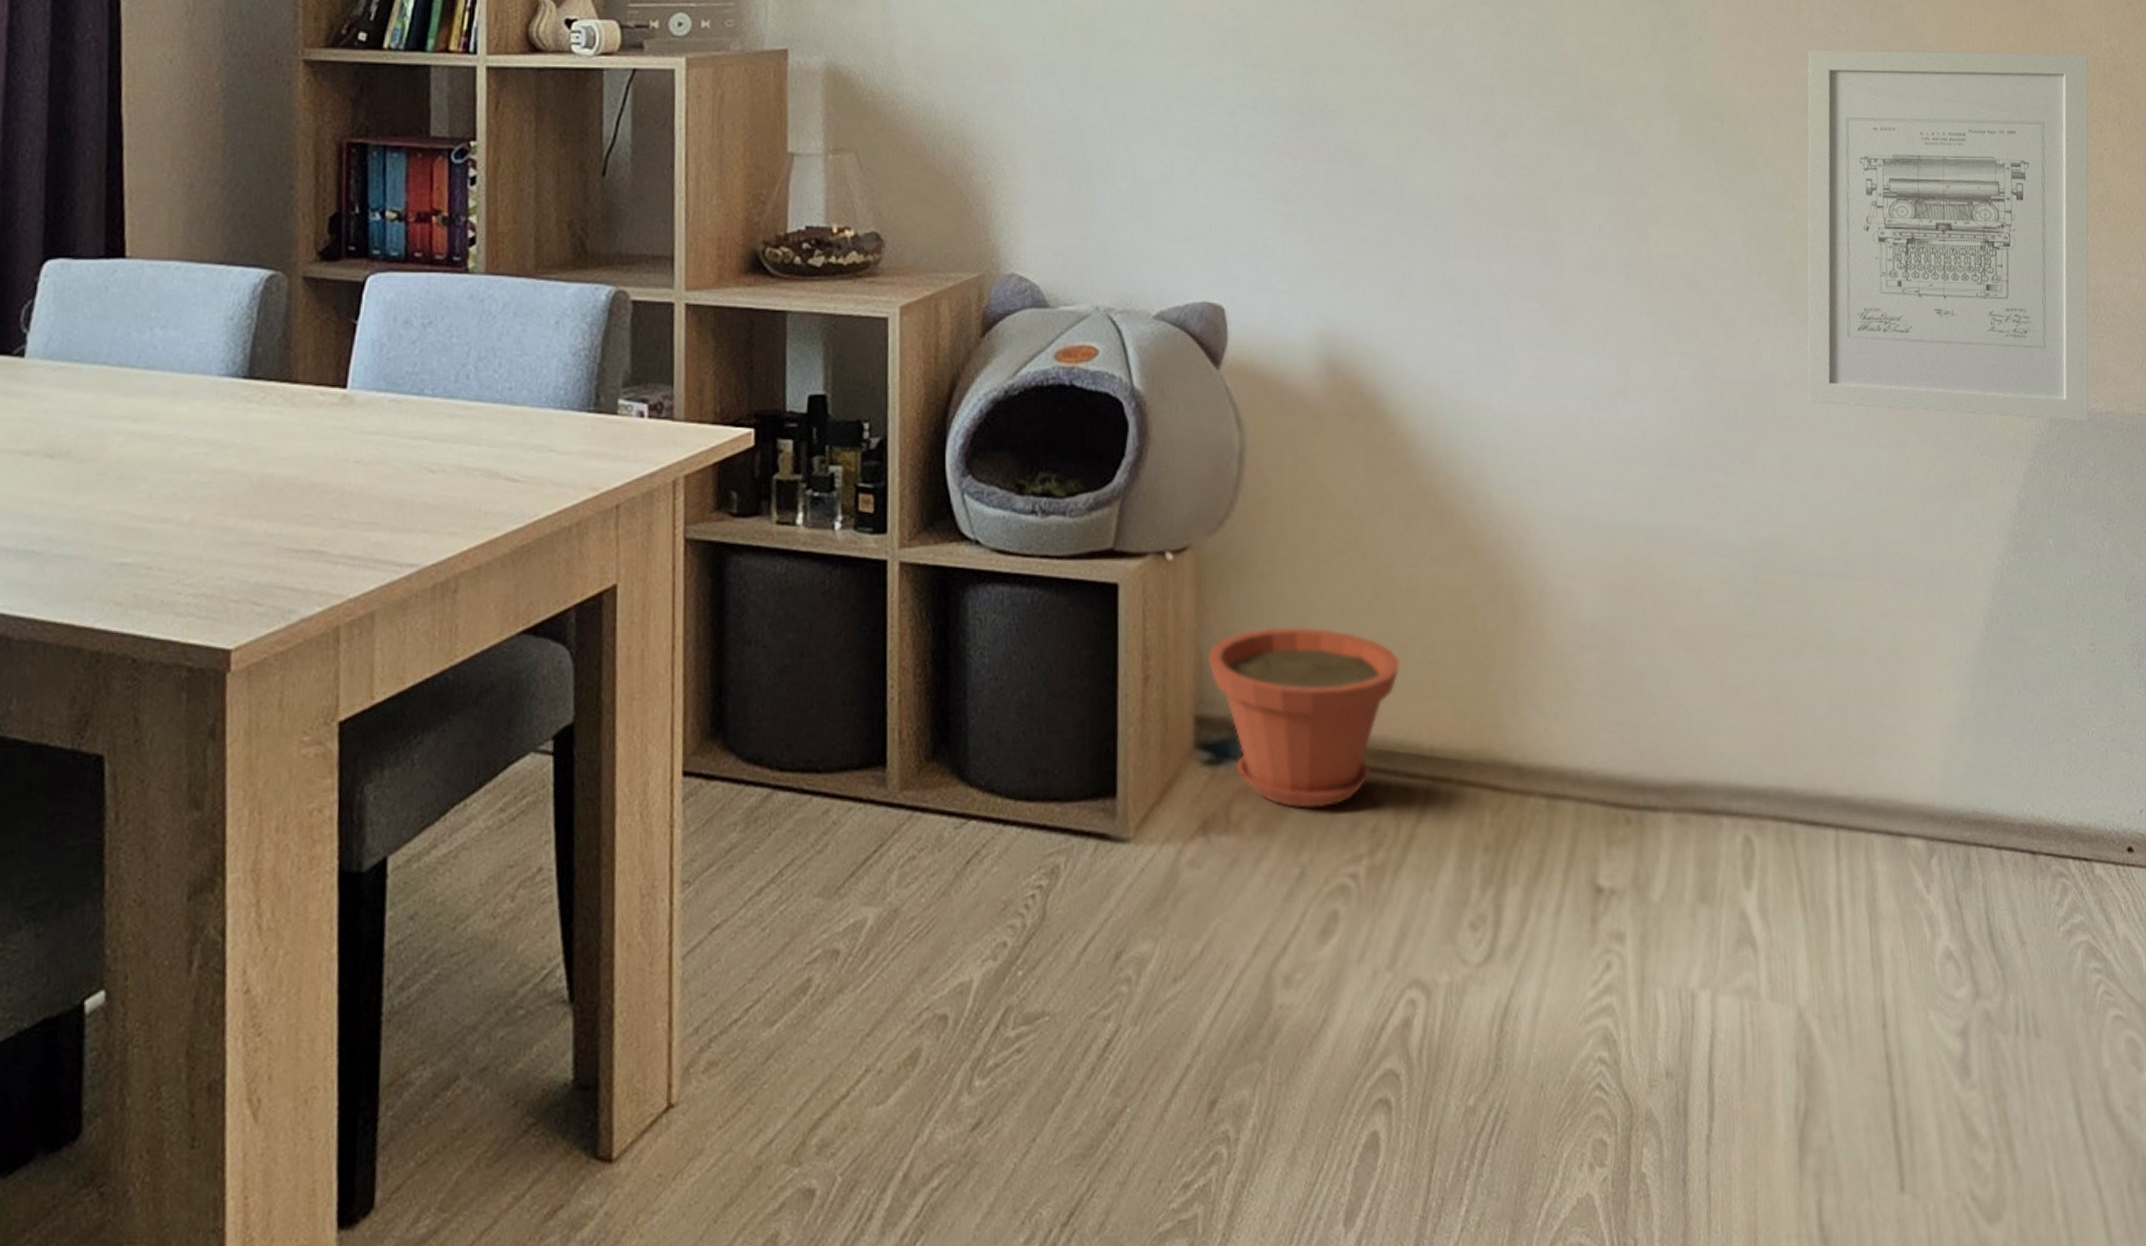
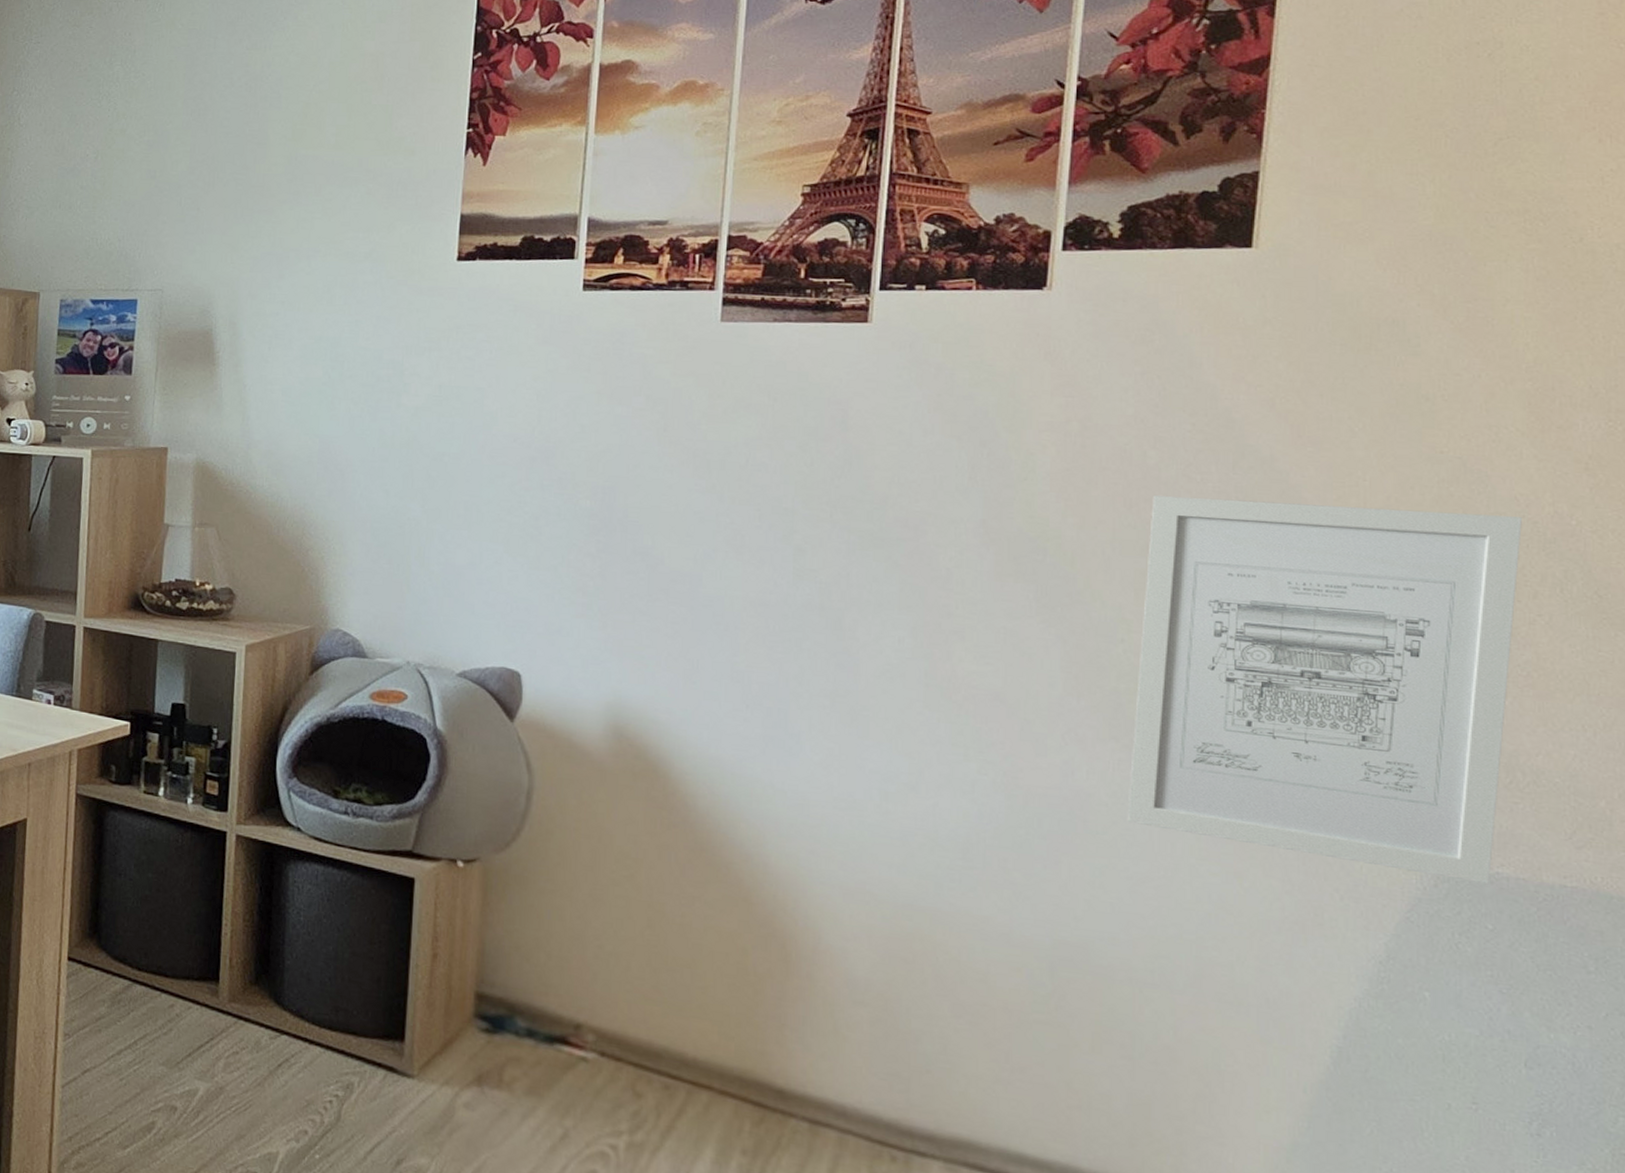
plant pot: present [1207,627,1399,809] -> none [489,933,668,1088]

